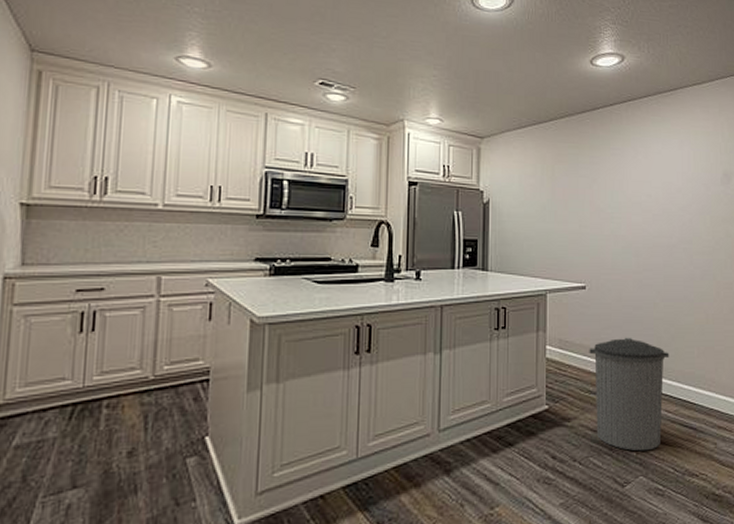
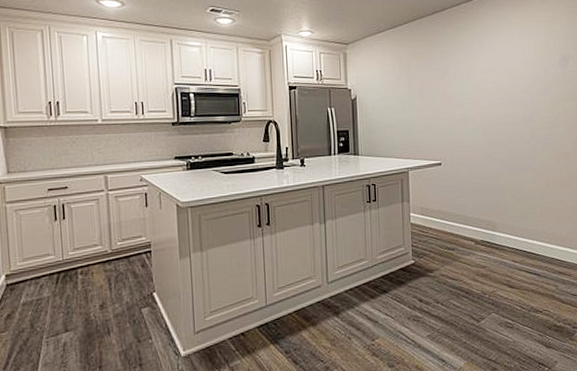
trash can: present [589,337,670,451] -> none [446,202,515,294]

